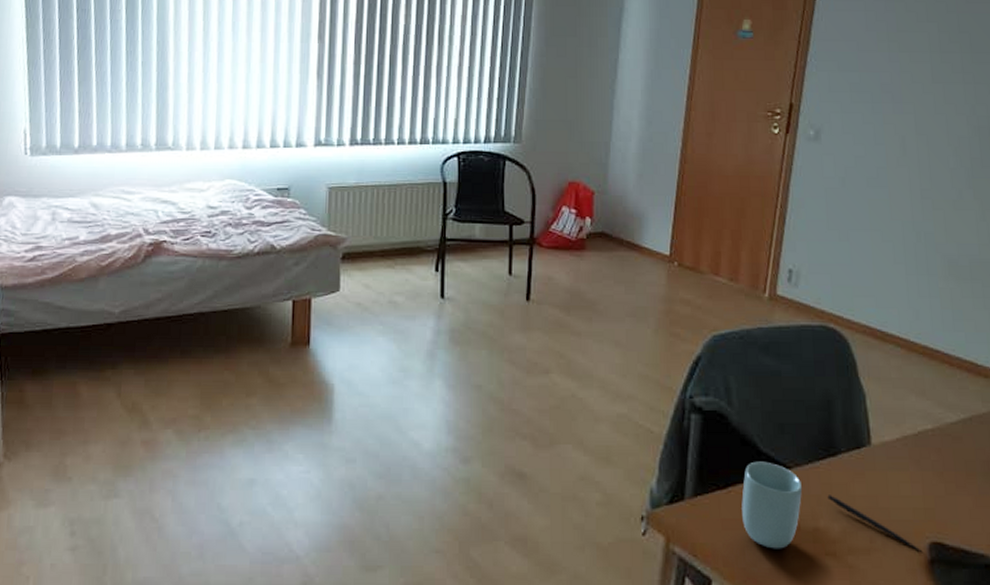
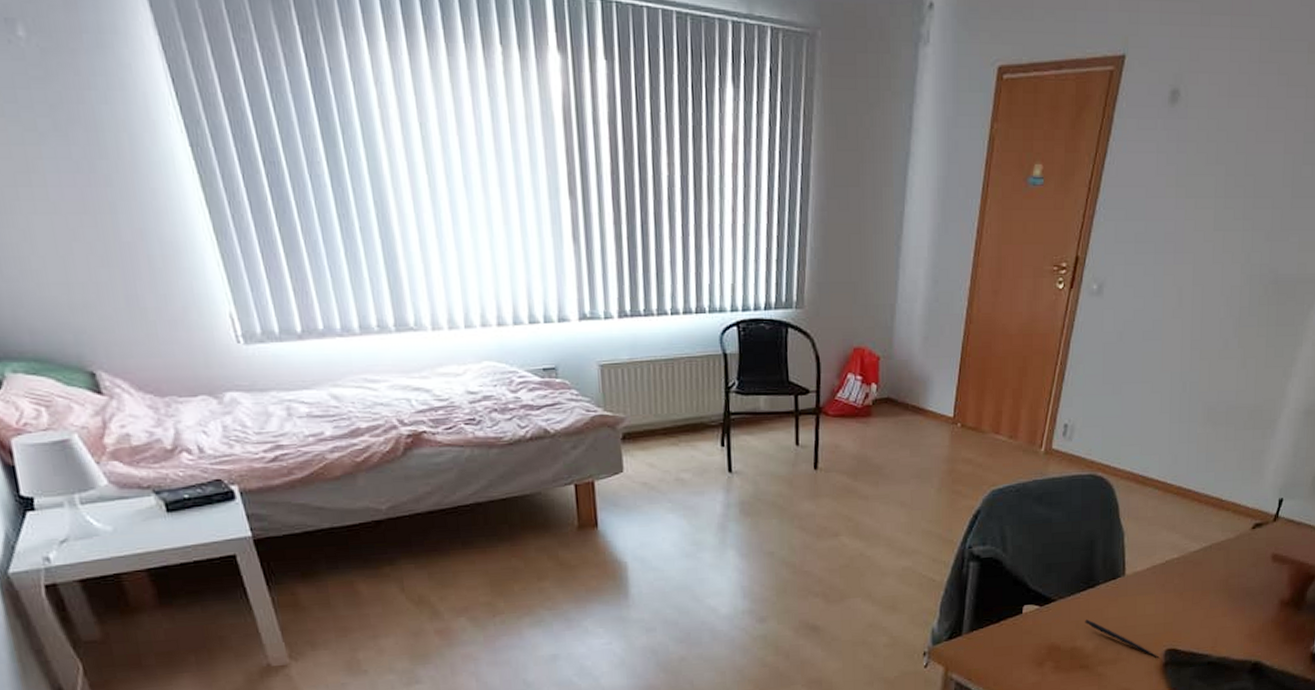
cup: present [741,461,802,549] -> none [1011,597,1063,668]

